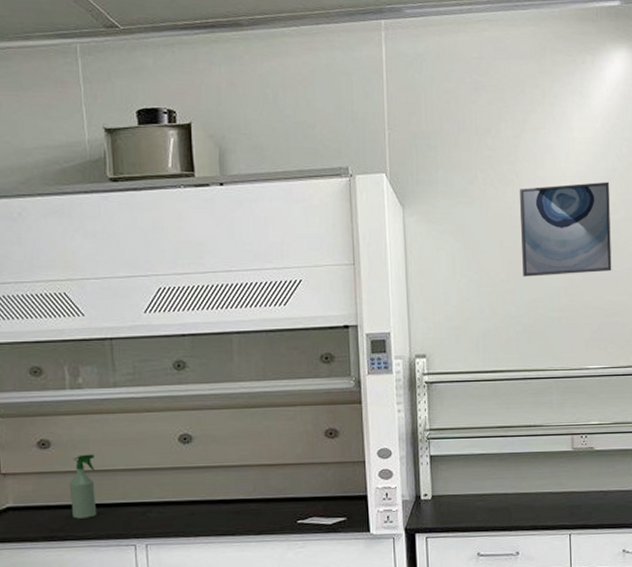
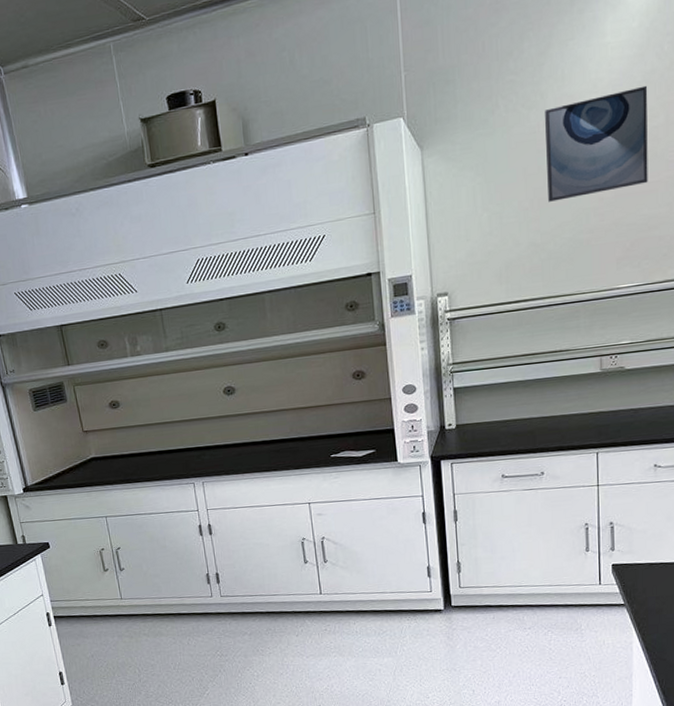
spray bottle: present [68,454,97,519] -> none [136,410,161,464]

